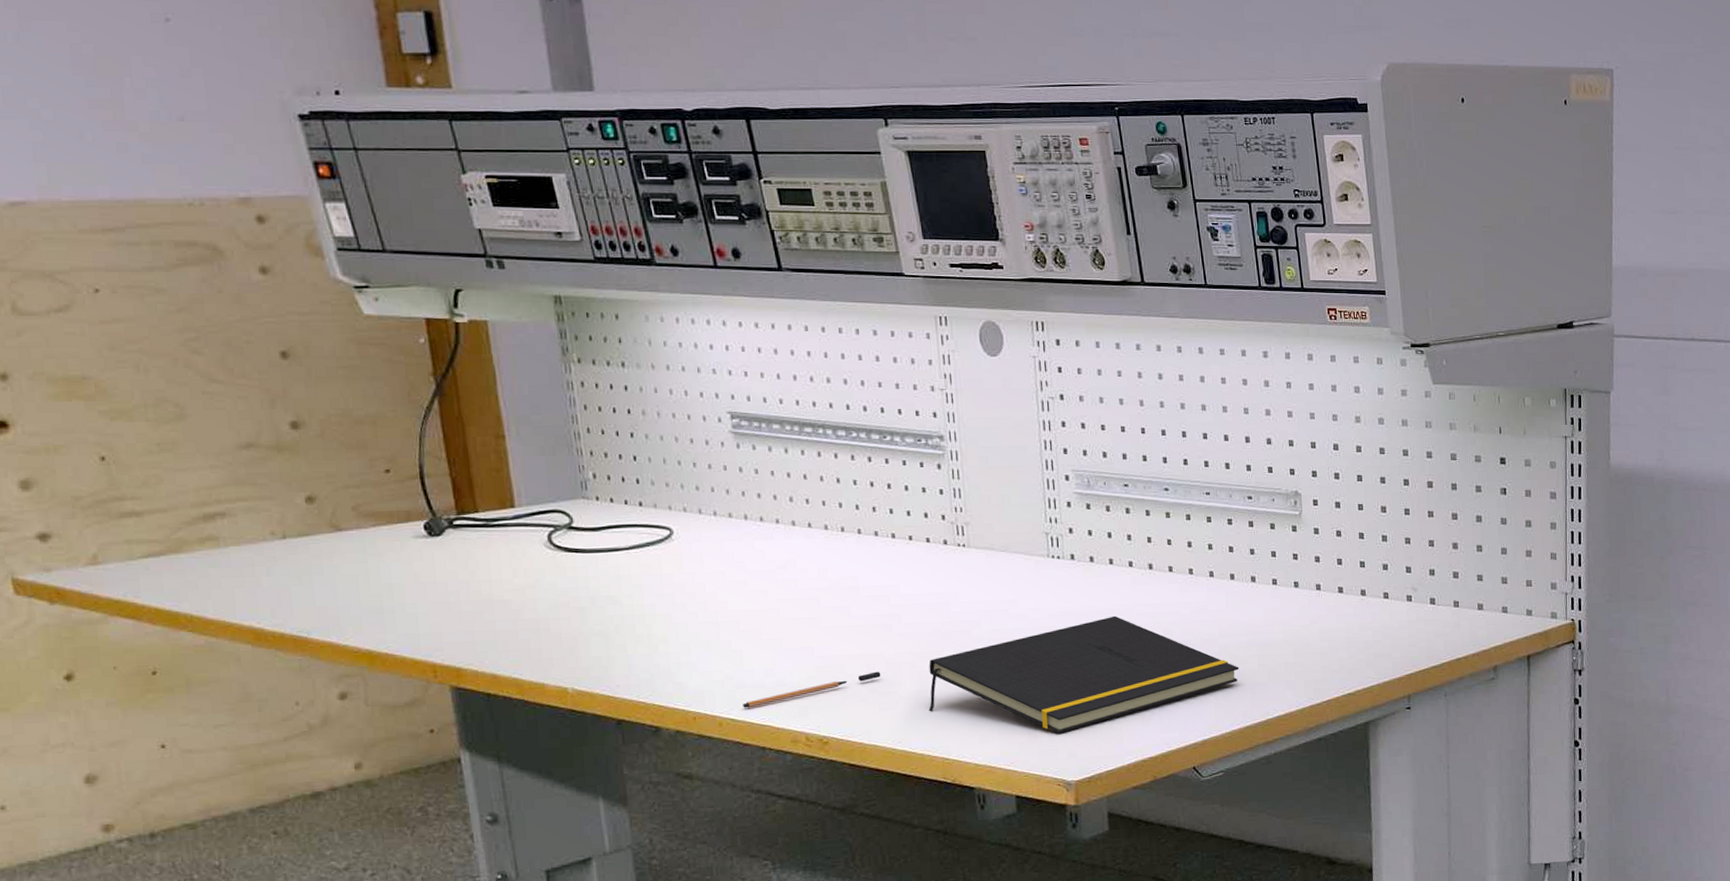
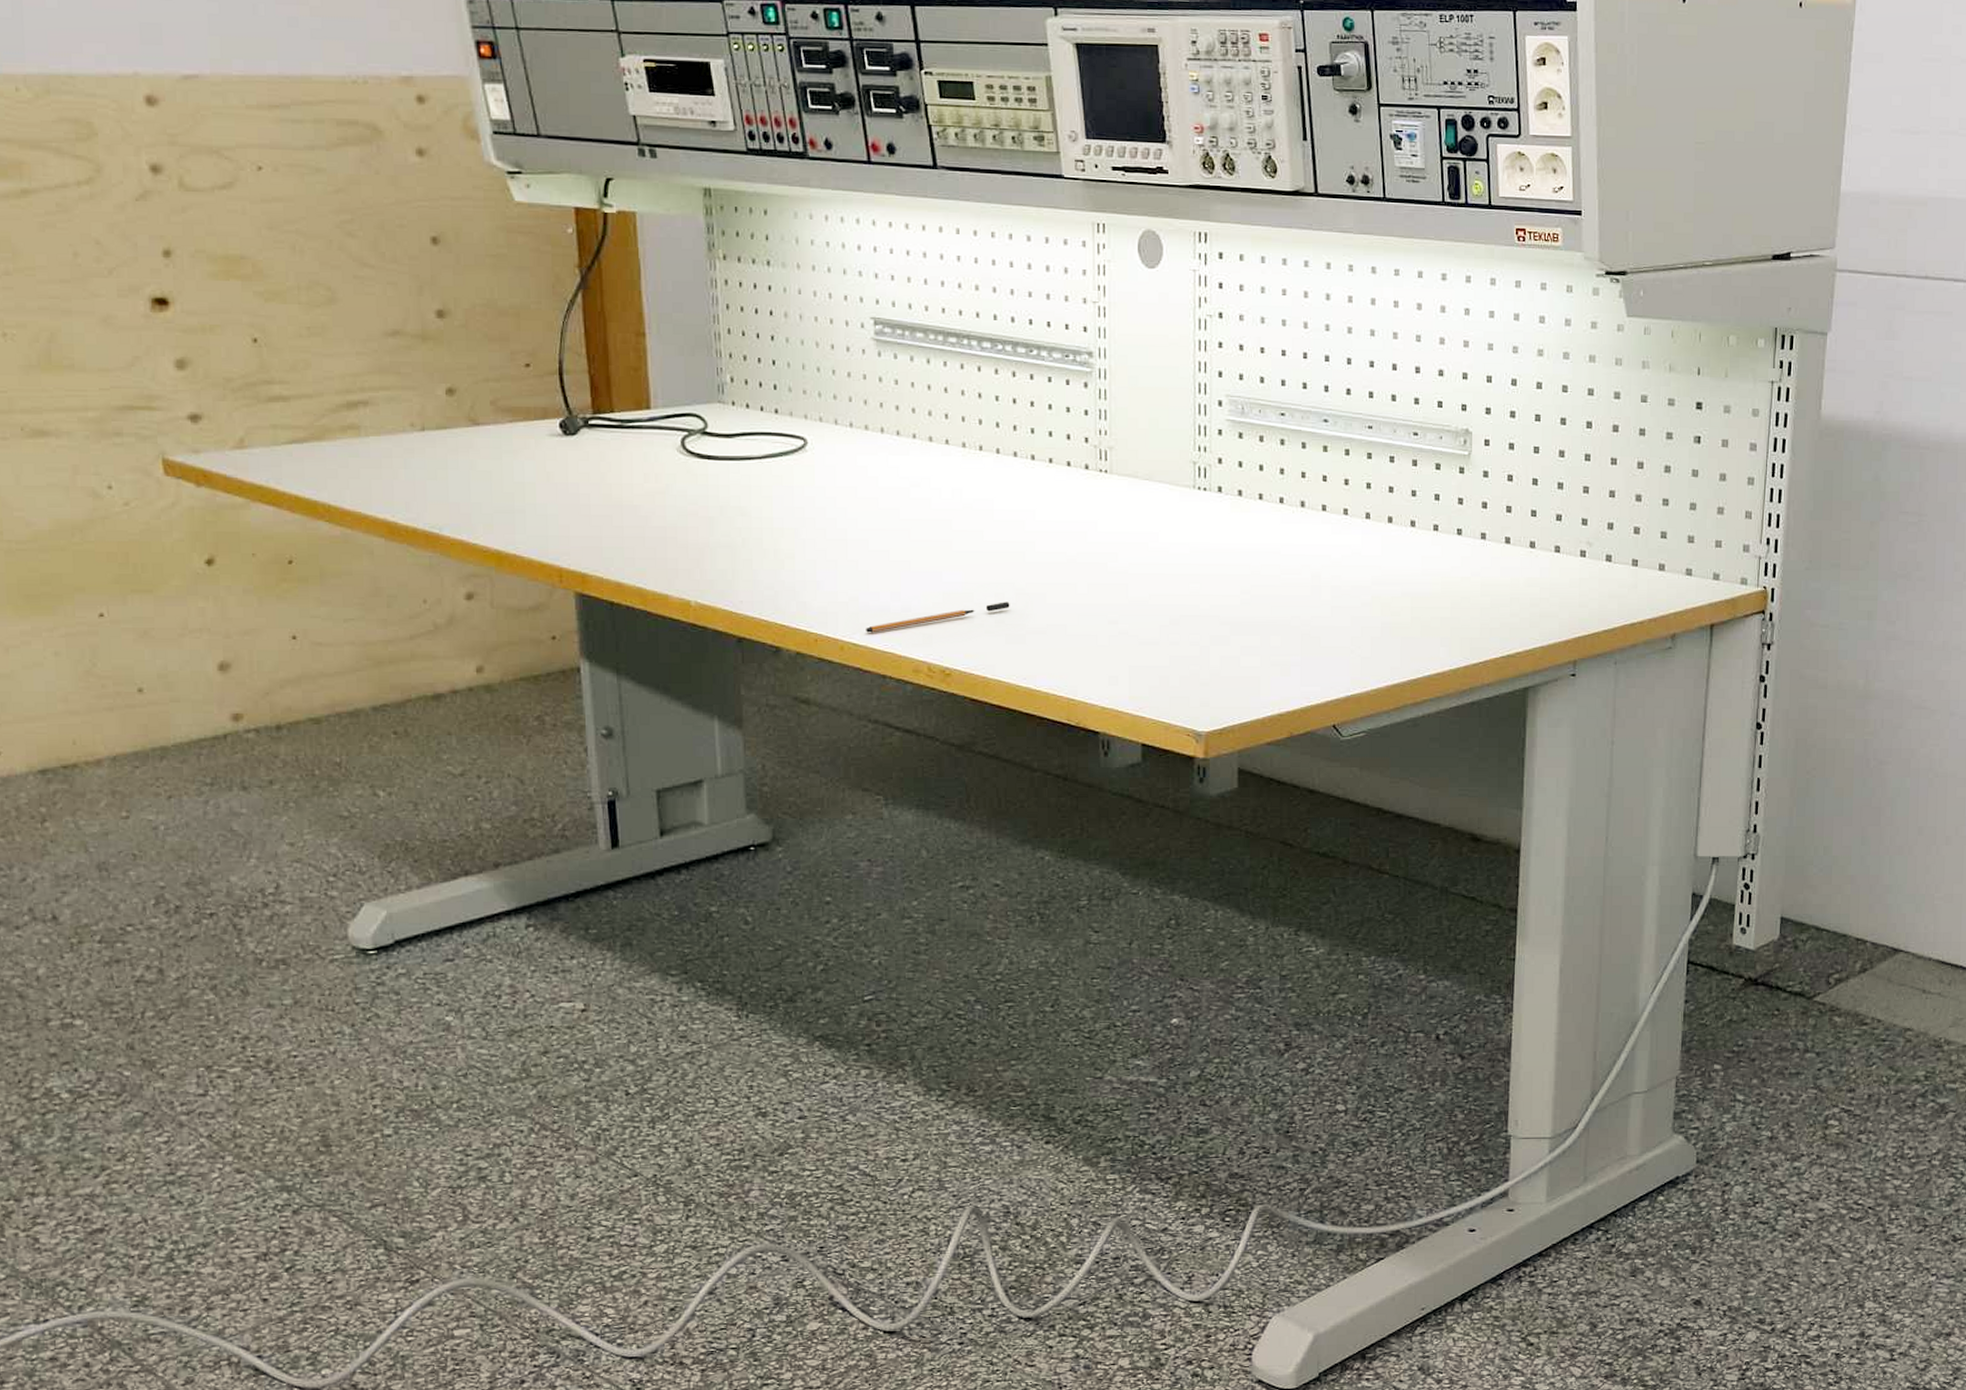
notepad: present [928,615,1239,734] -> none [1057,555,1391,680]

